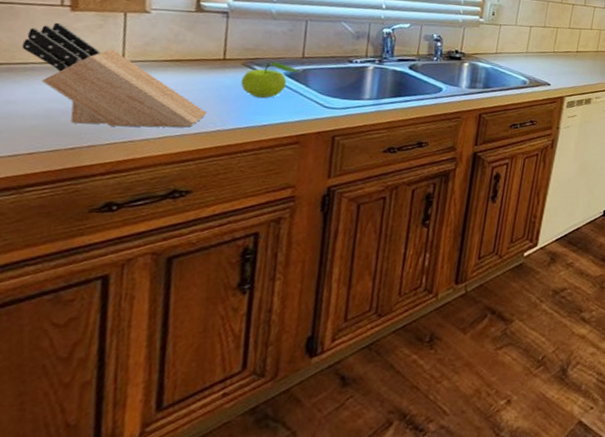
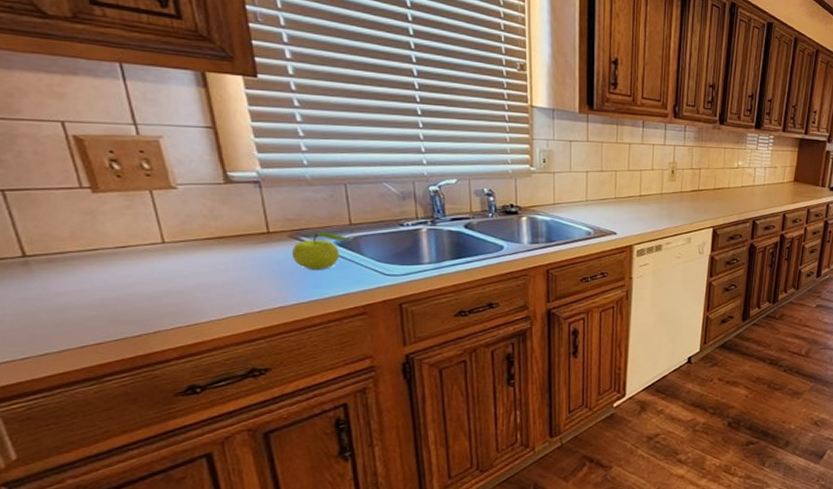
knife block: present [22,22,207,128] -> none [54,206,265,310]

